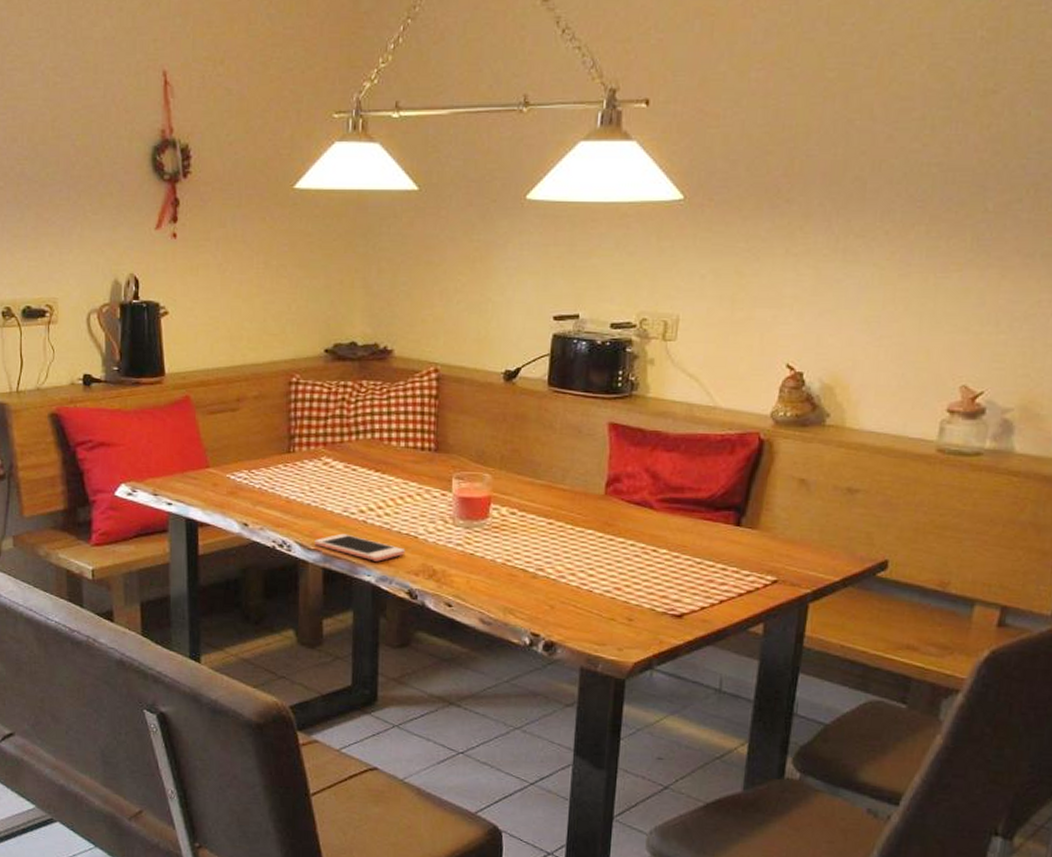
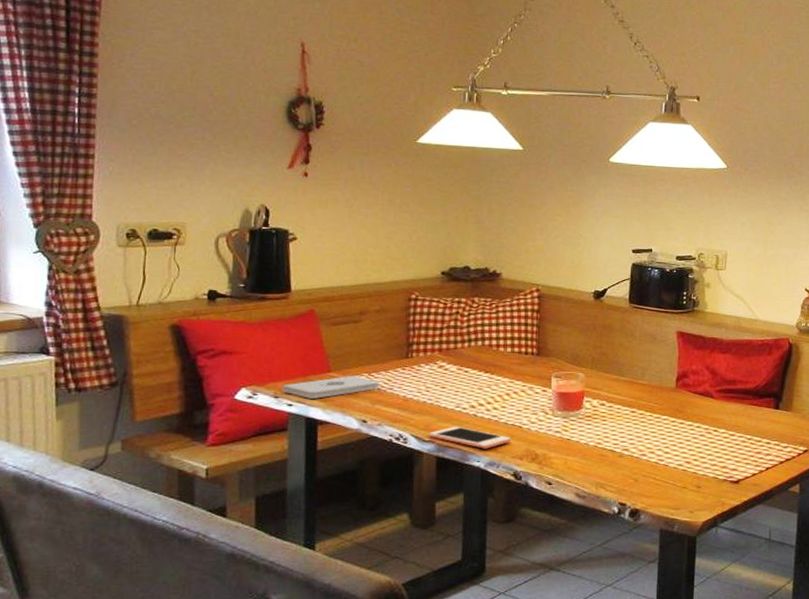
notepad: none [161,471,260,498] -> present [282,375,380,399]

